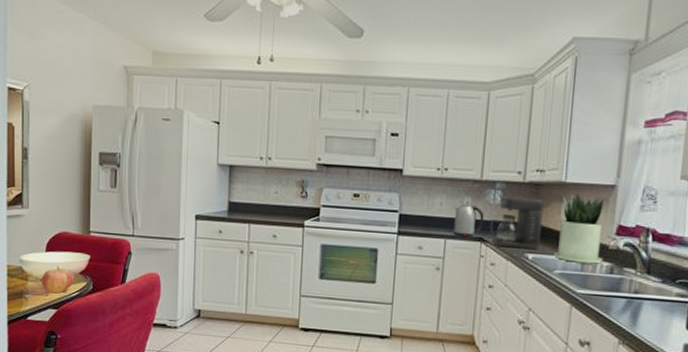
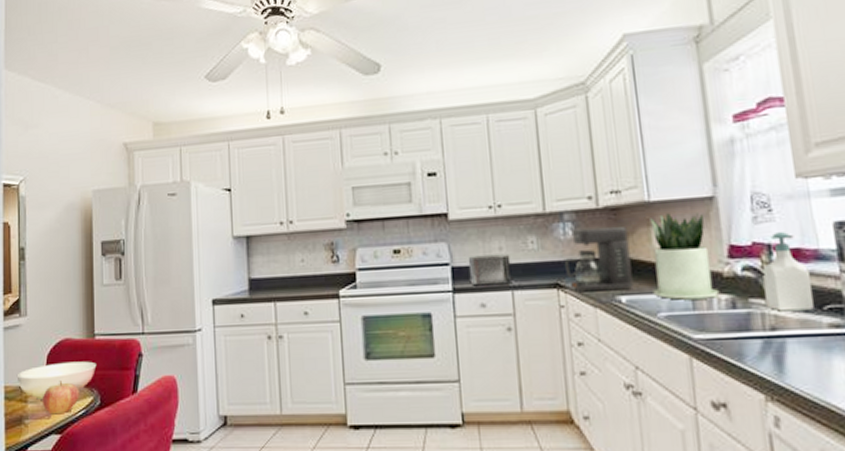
toaster: none [412,207,449,234] -> present [468,254,514,286]
kettle: present [453,203,484,237] -> none [518,243,557,285]
soap bottle: none [635,220,673,282] -> present [762,232,814,312]

